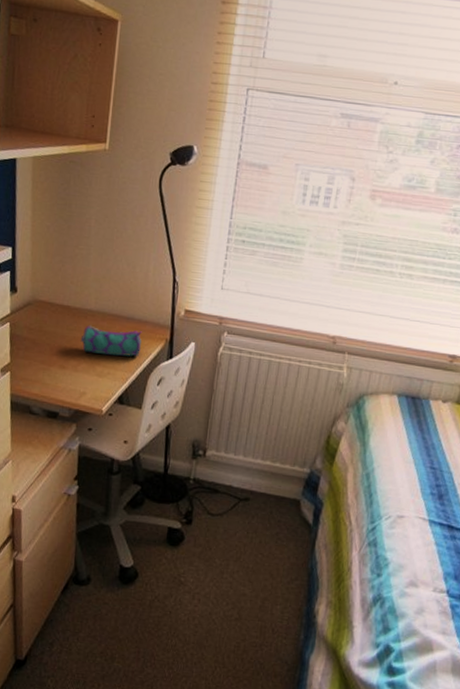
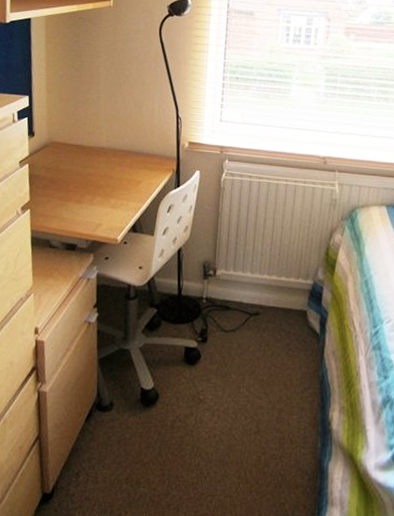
pencil case: present [80,325,142,357] -> none [94,161,151,188]

